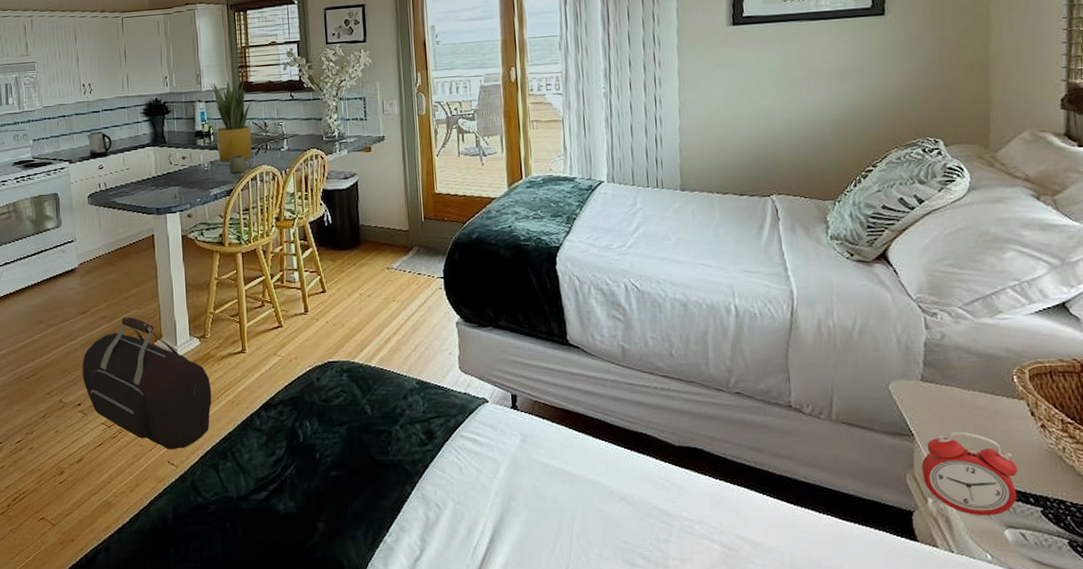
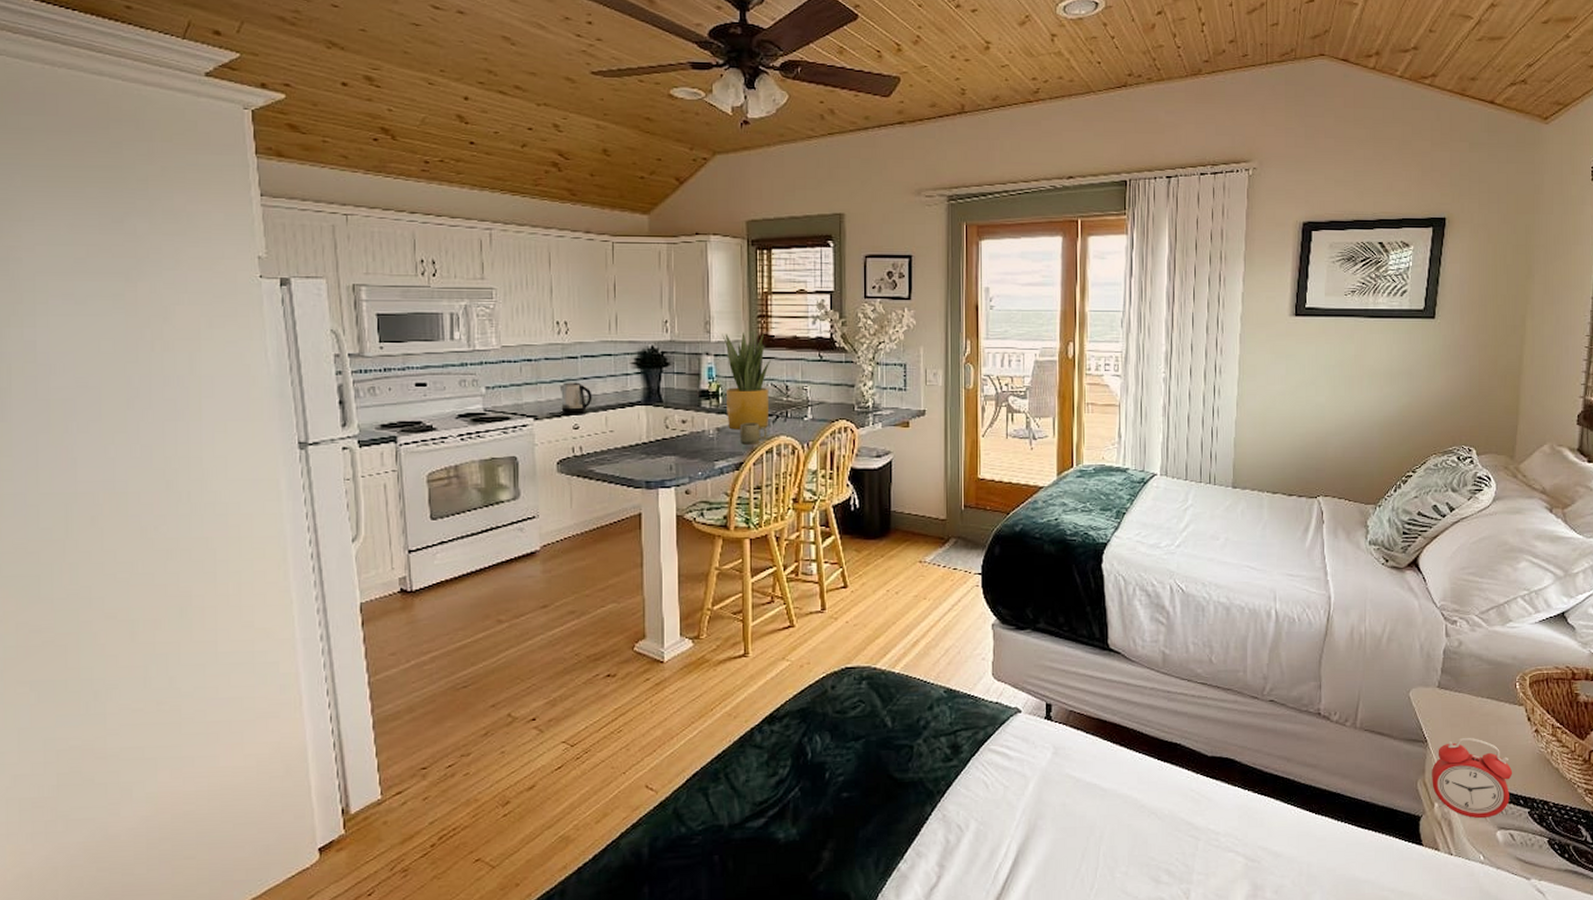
duffel bag: present [82,316,212,449] -> none [539,612,704,771]

